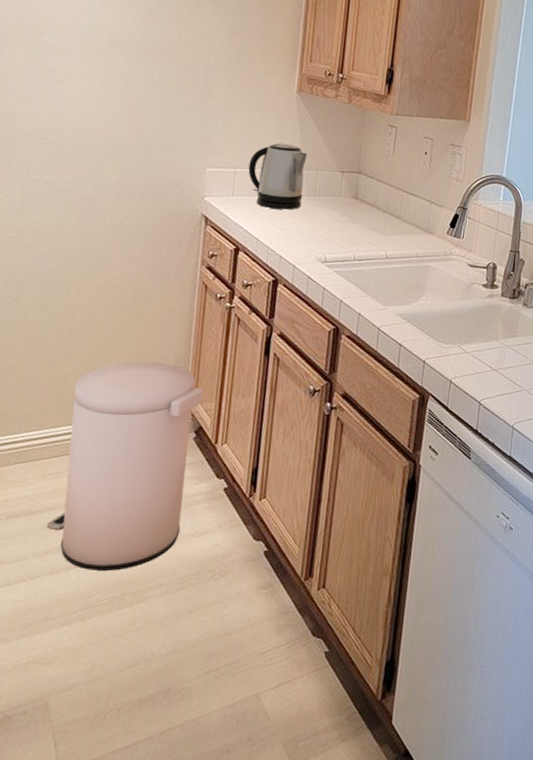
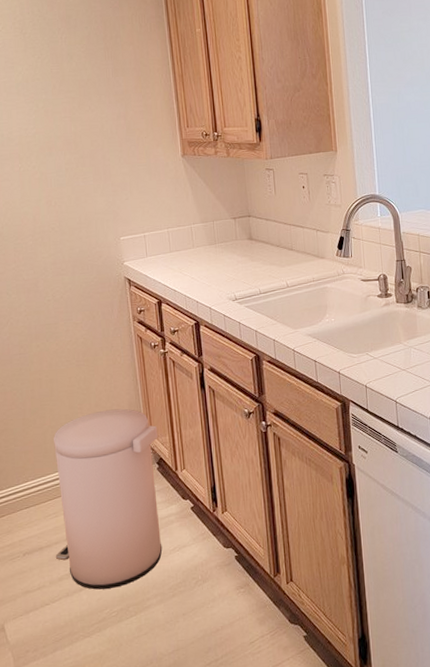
kettle: present [248,143,308,210] -> none [154,202,206,262]

